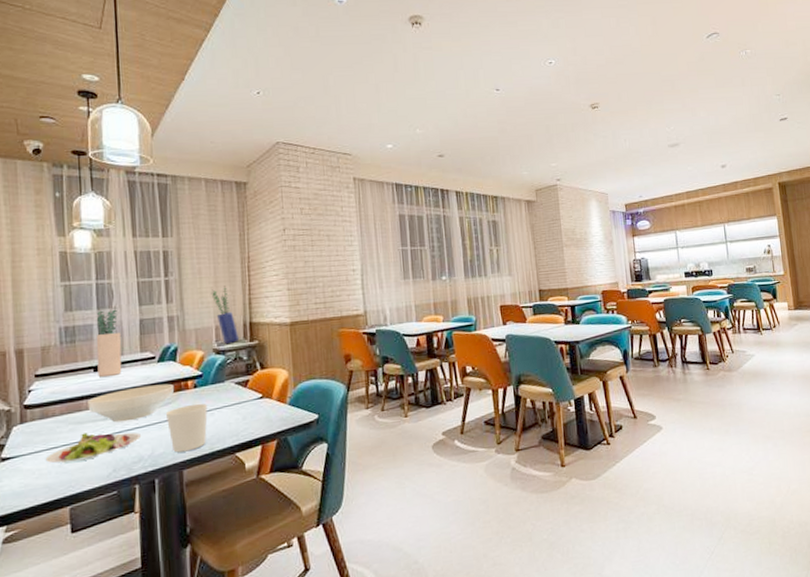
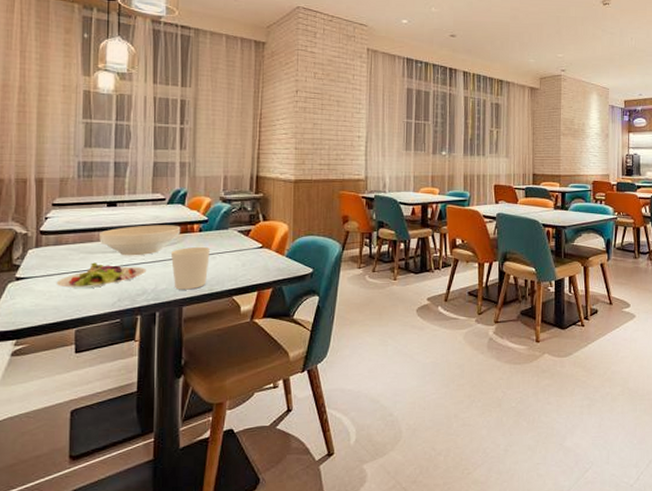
vase: present [96,305,122,378] -> none [111,146,136,213]
vase: present [211,286,240,345] -> none [222,139,246,194]

